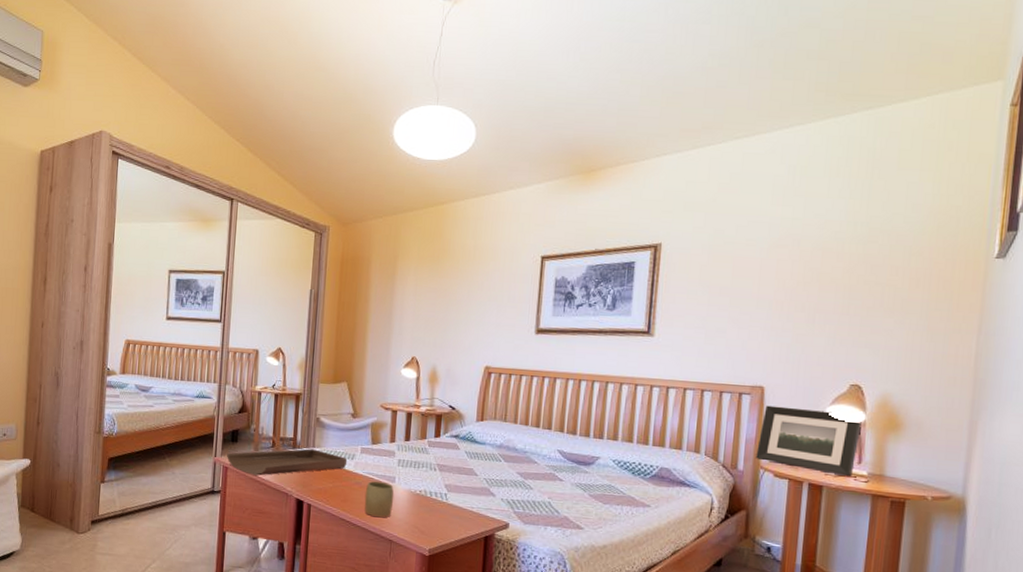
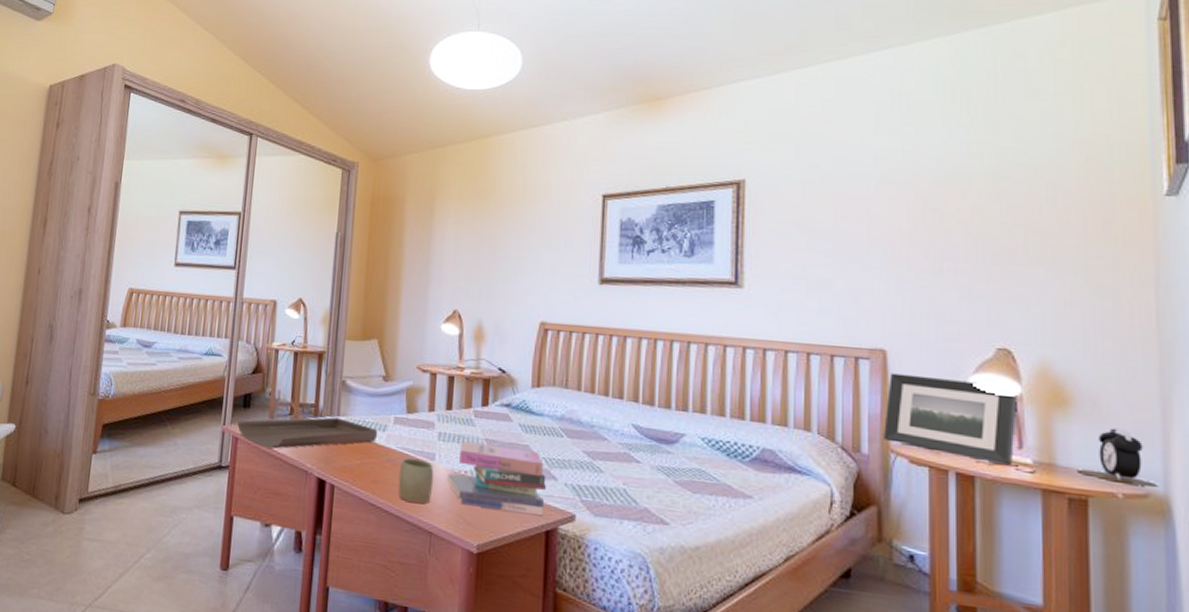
books: none [404,466,486,525] -> present [446,440,546,516]
alarm clock: none [900,446,959,492] -> present [1077,428,1158,488]

